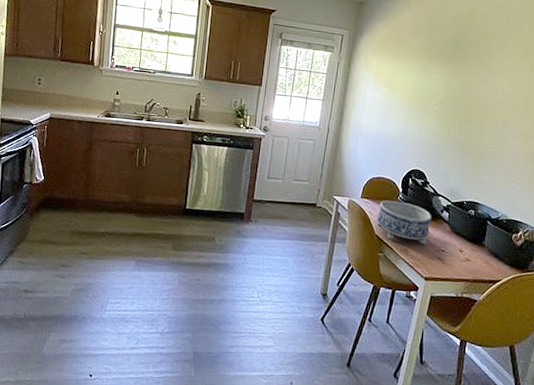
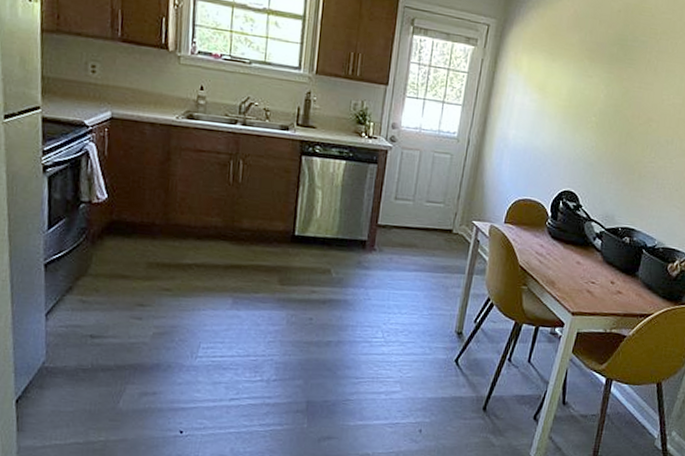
decorative bowl: present [376,200,432,245] -> none [521,226,583,277]

